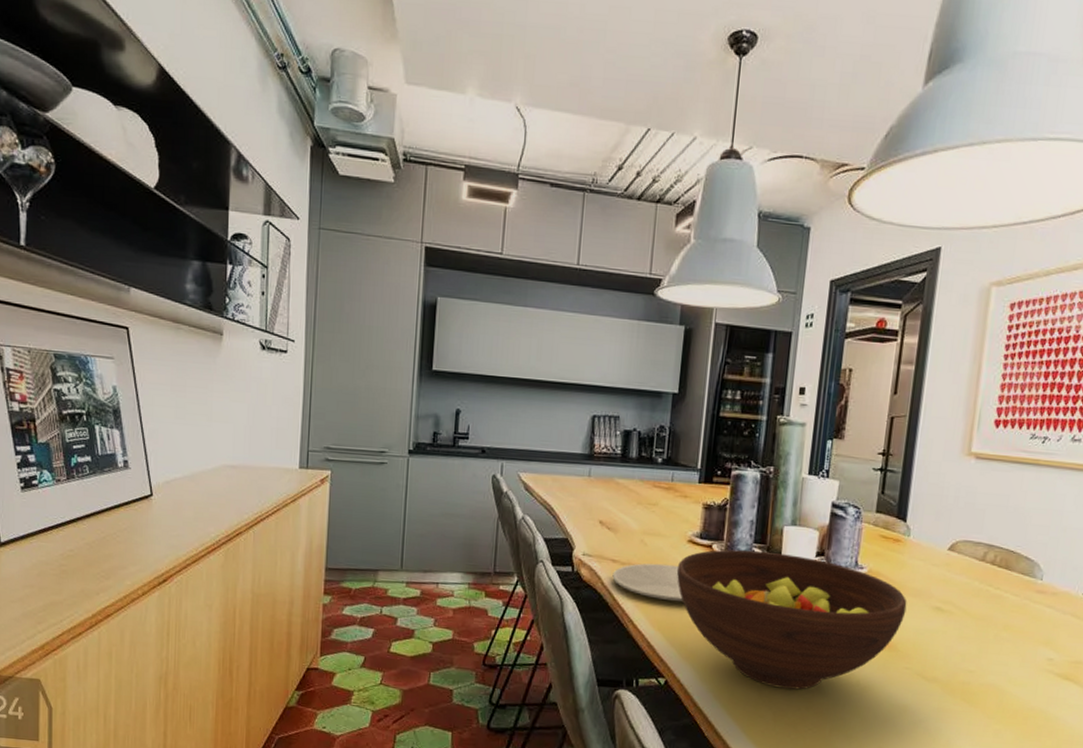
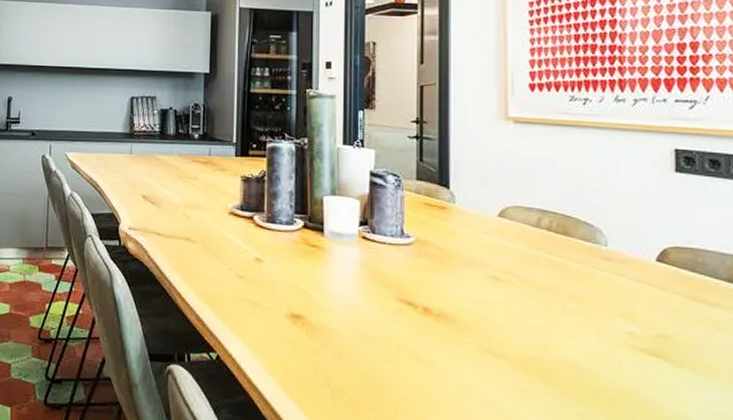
plate: present [612,563,683,602] -> none [158,236,229,274]
fruit bowl: present [677,549,907,690] -> none [221,220,461,366]

